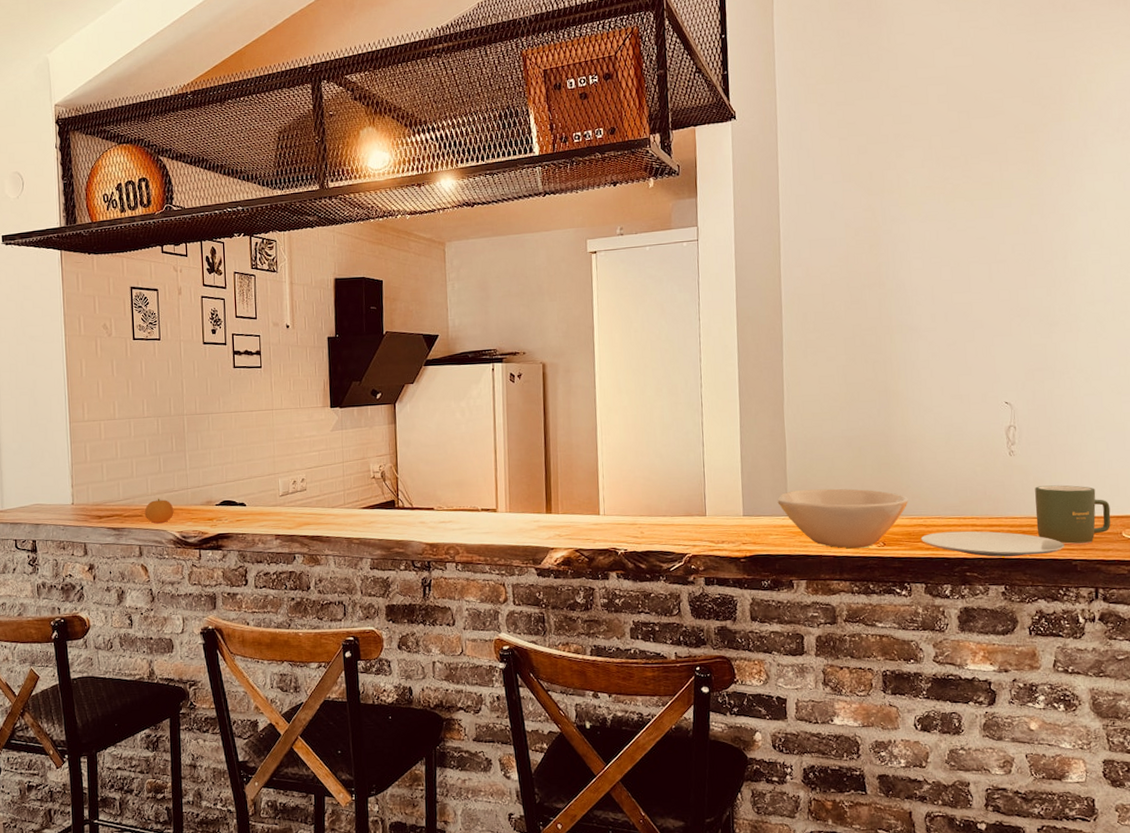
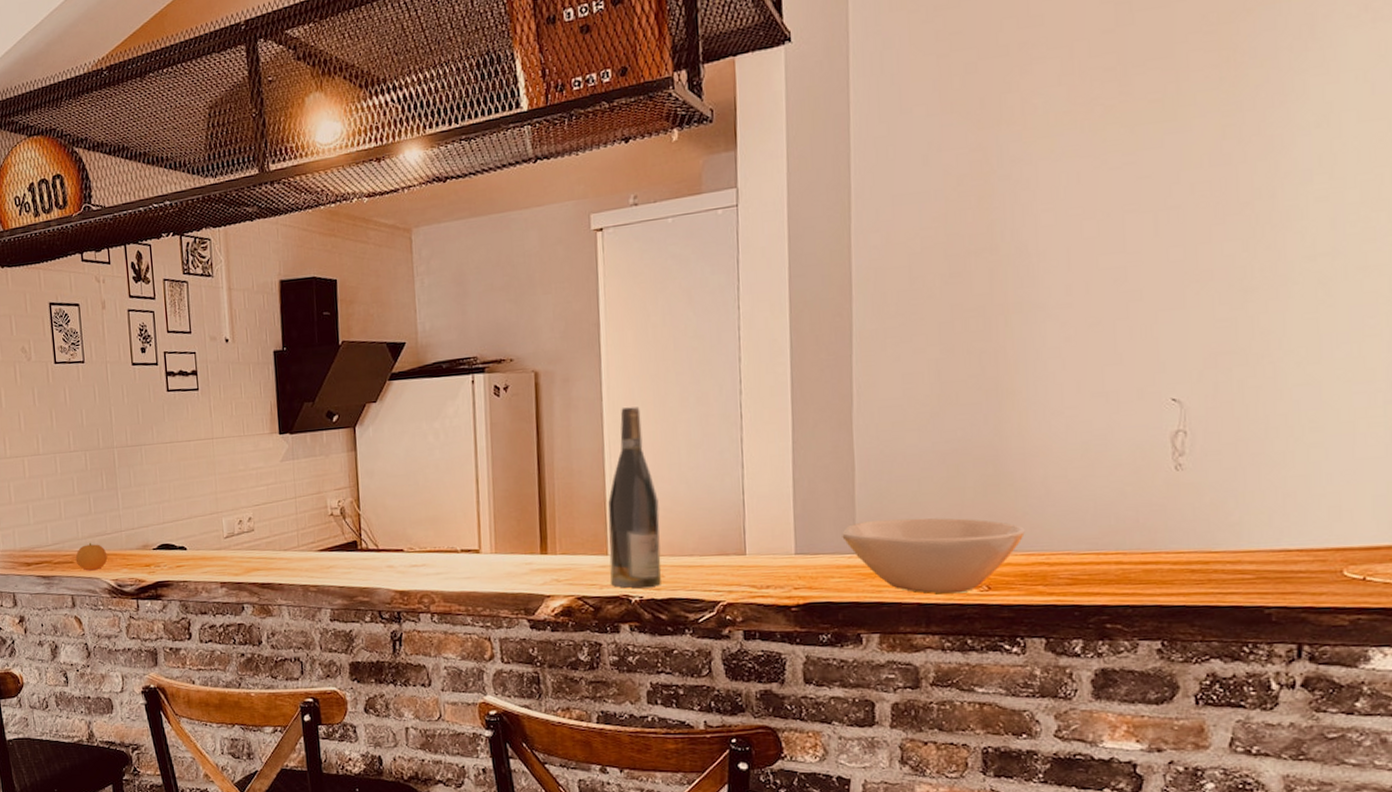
wine bottle: none [599,394,641,542] -> present [607,407,661,588]
plate: present [920,530,1064,557] -> none [1041,570,1253,604]
mug: present [1035,485,1111,546] -> none [1211,508,1327,589]

